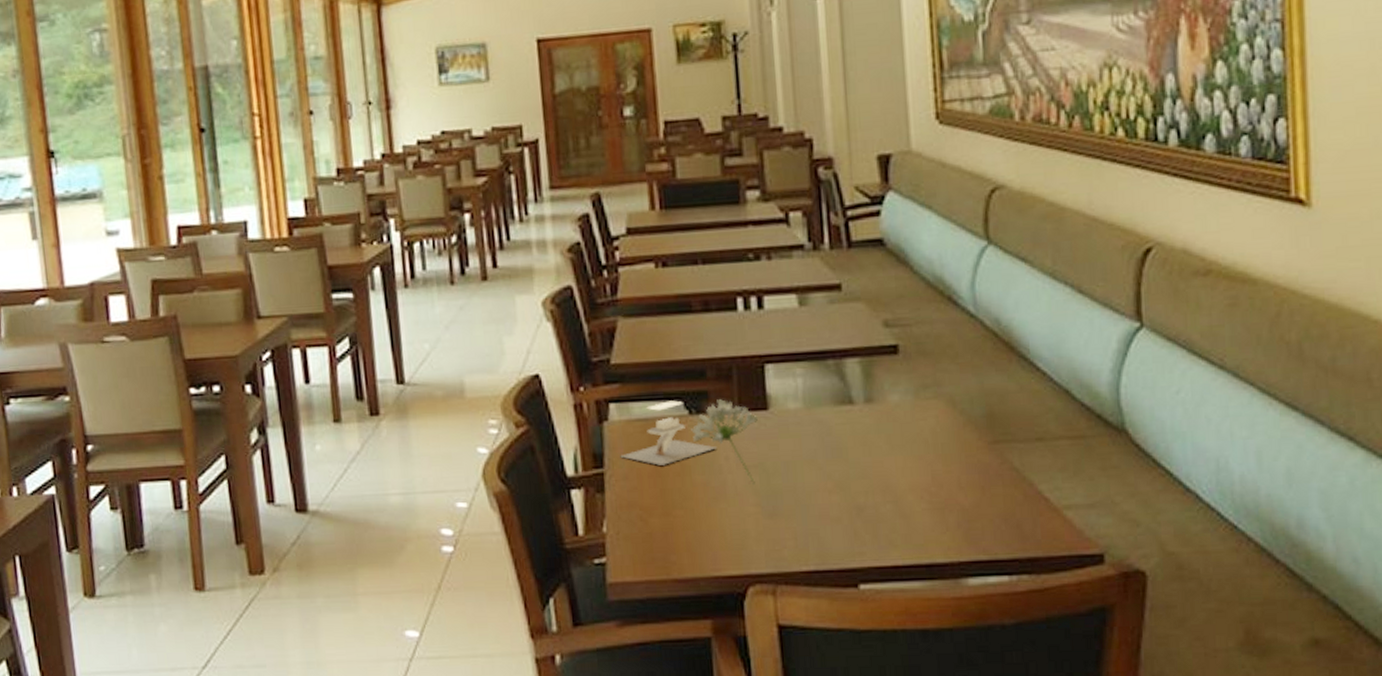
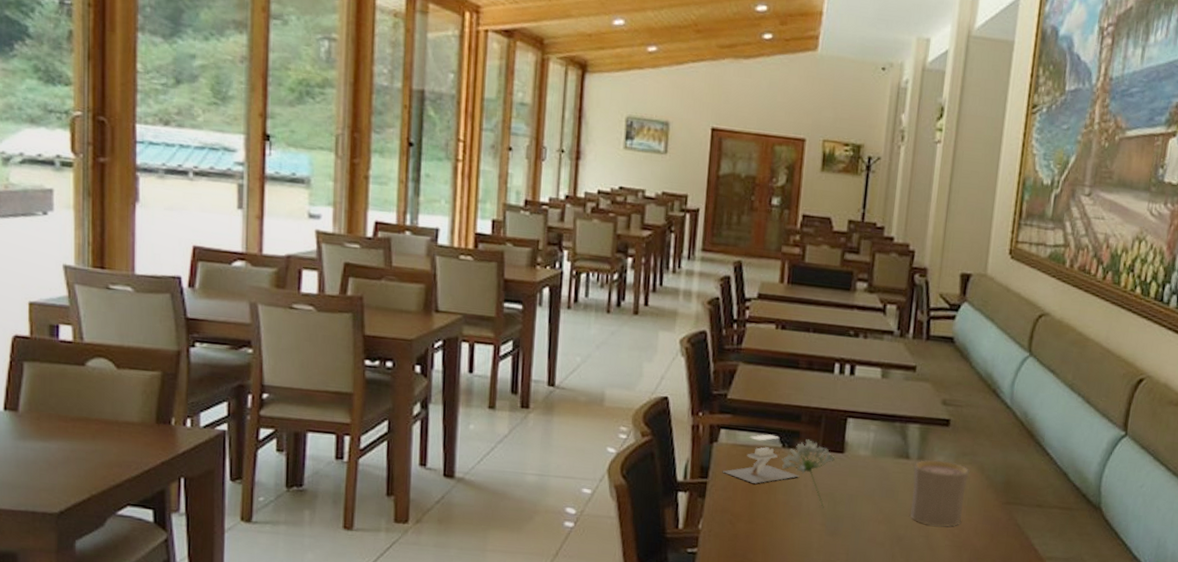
cup: none [861,399,937,487] -> present [910,460,970,527]

